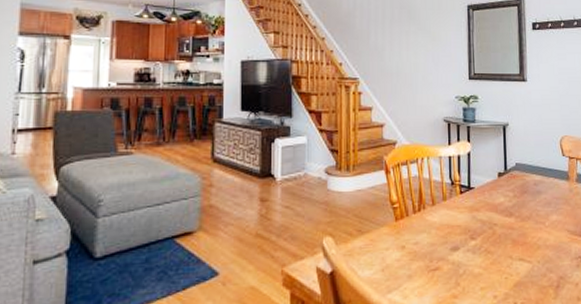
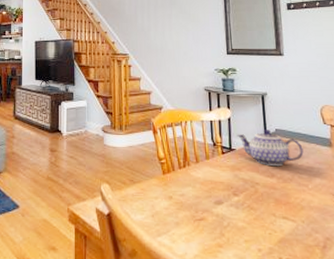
teapot: none [476,164,542,205] -> present [237,130,304,167]

